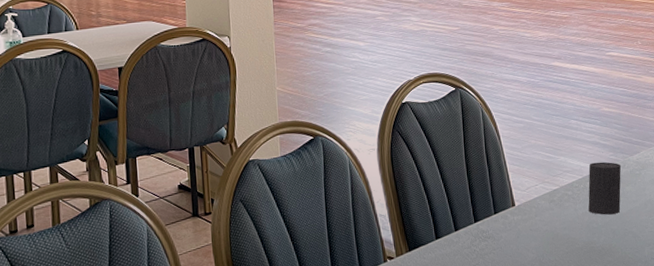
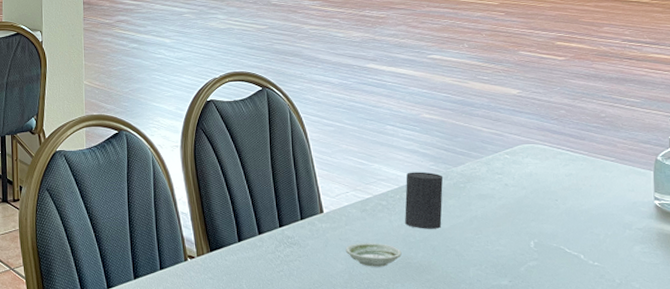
saucer: none [535,231,586,254] -> present [345,243,402,267]

